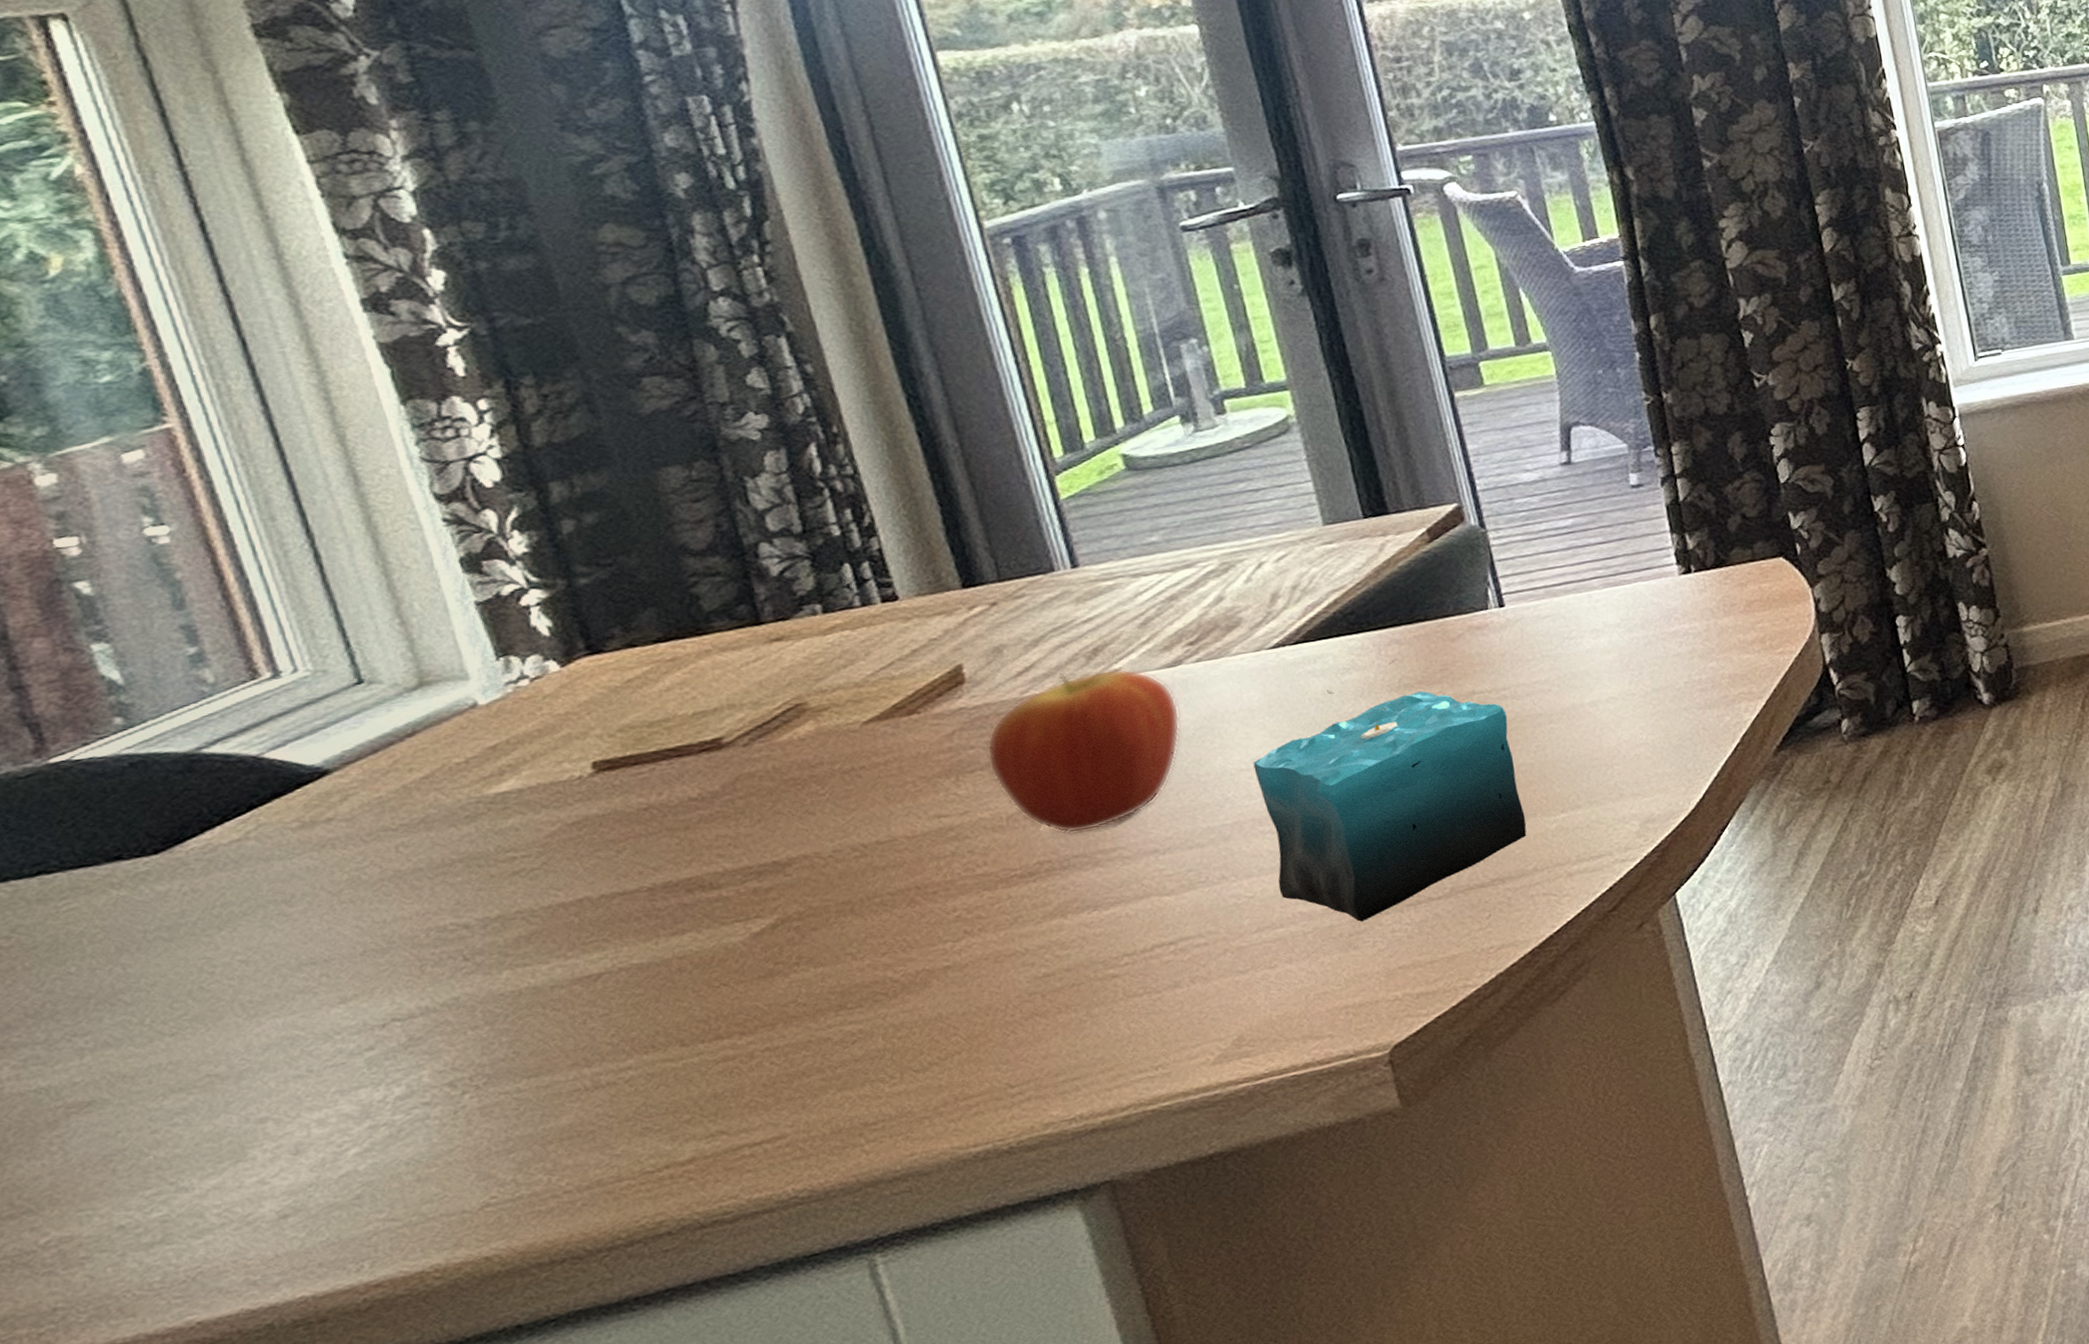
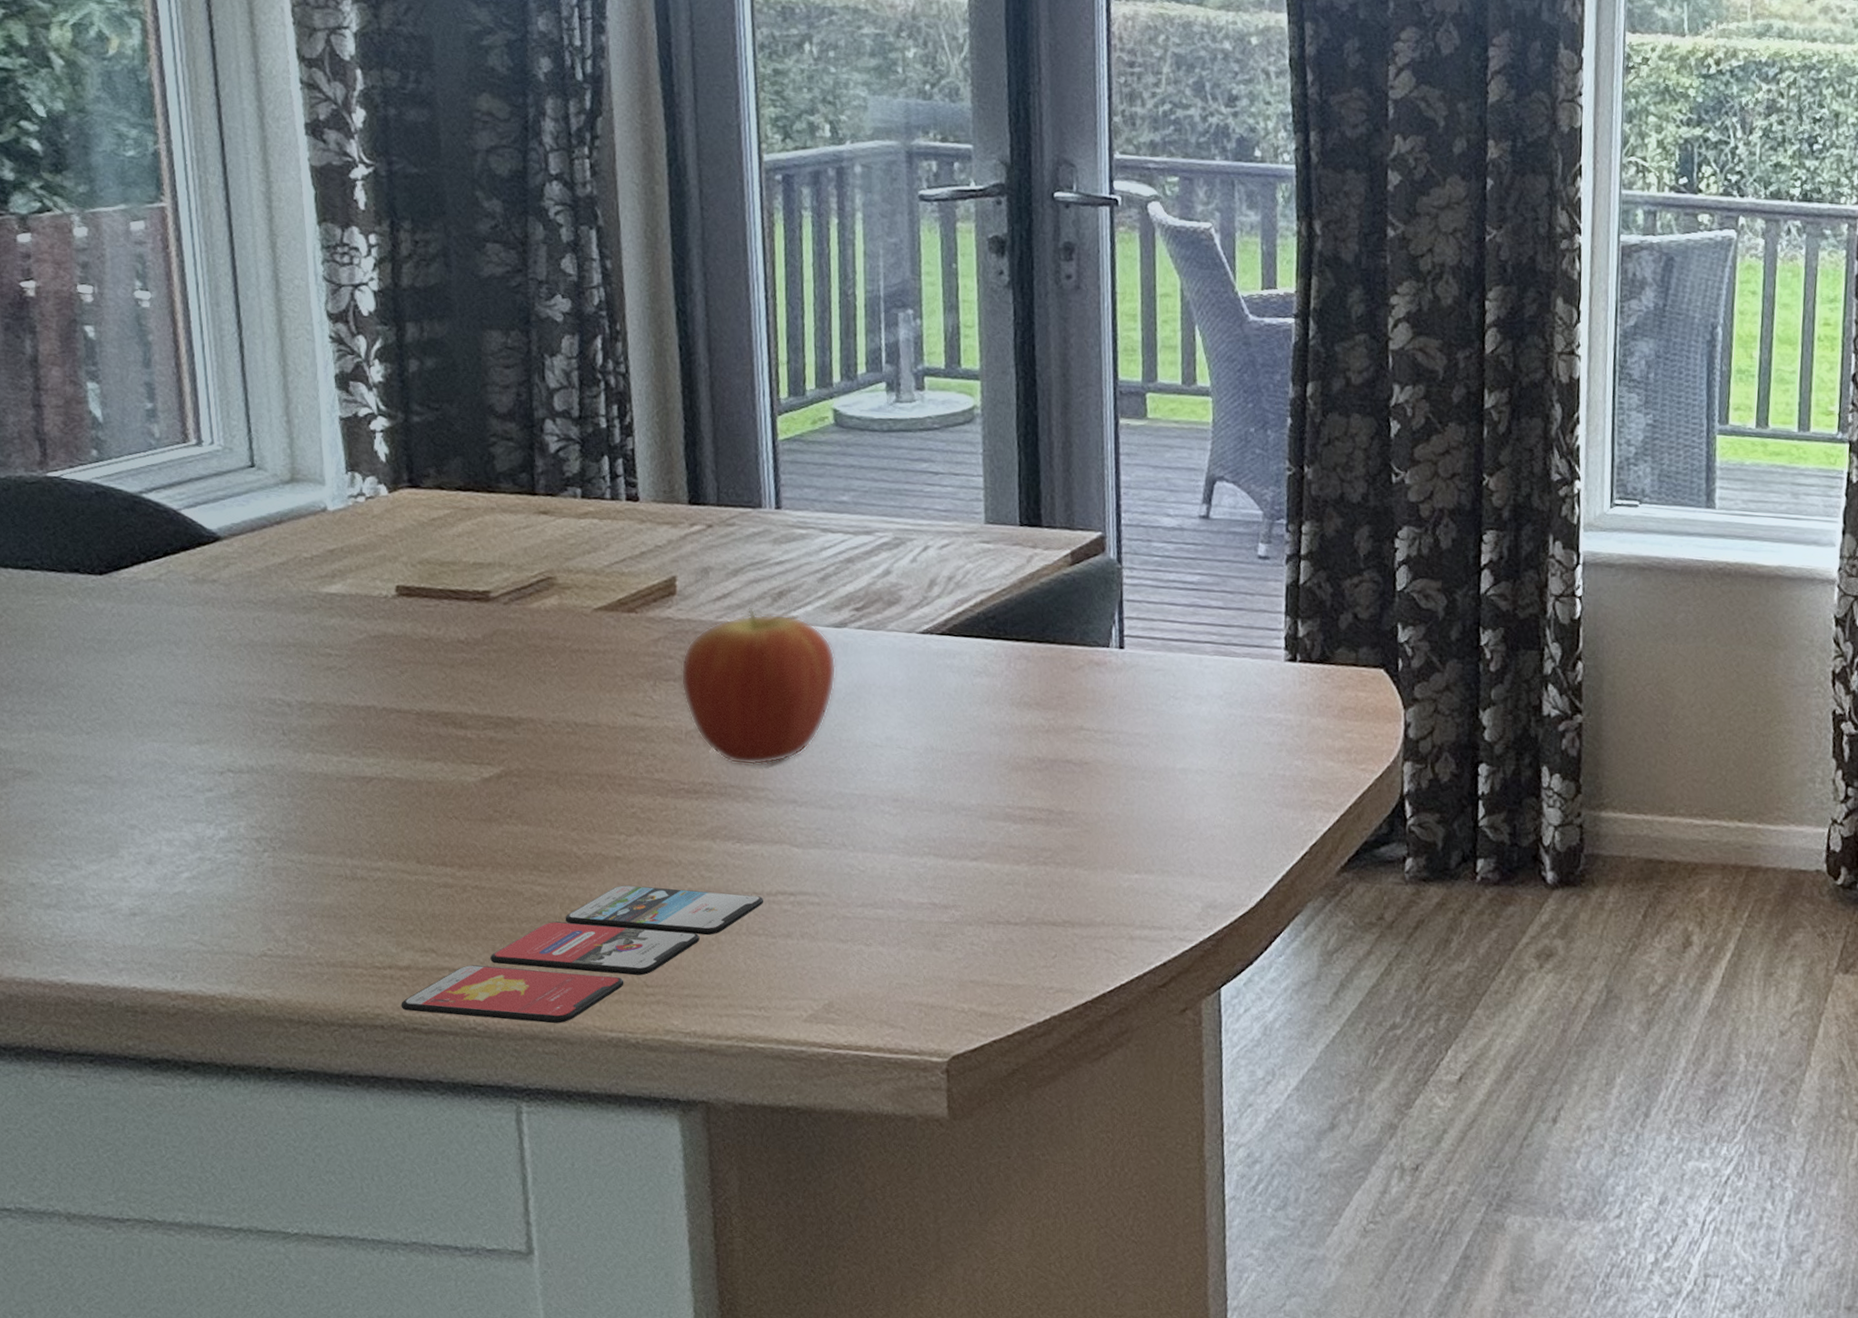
smartphone: none [690,956,1140,1207] -> present [401,885,764,1024]
candle: present [1253,659,1527,922] -> none [886,674,1107,926]

